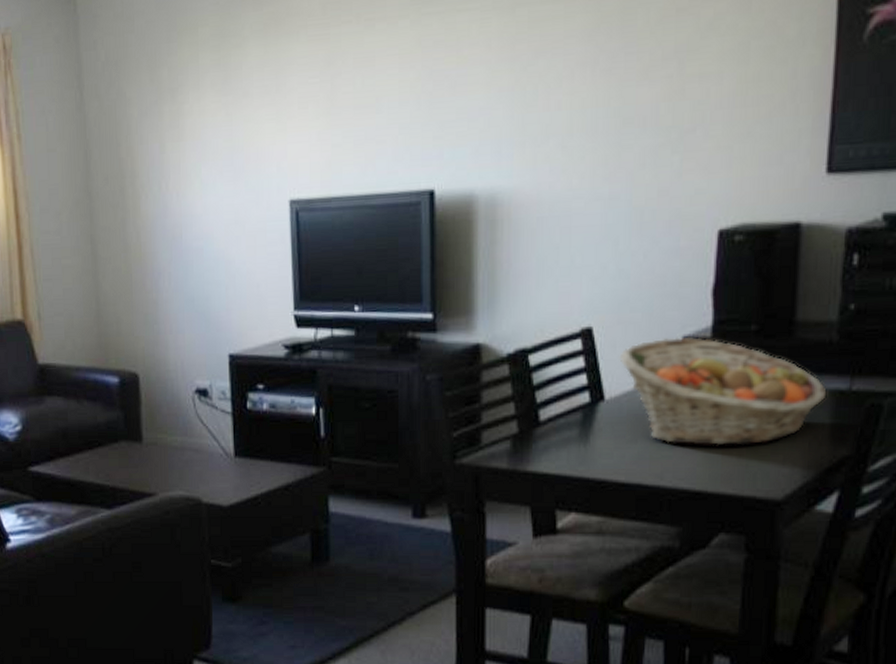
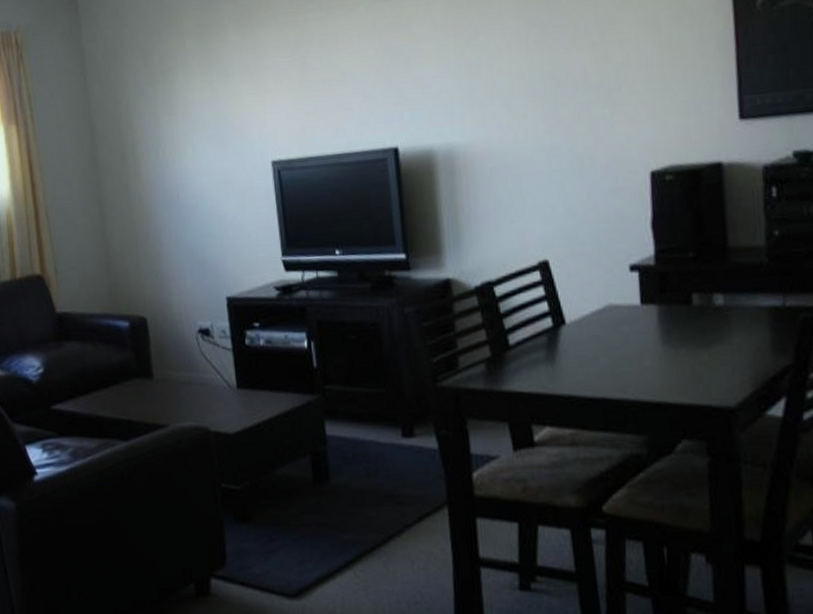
fruit basket: present [619,336,827,446] -> none [575,265,764,361]

